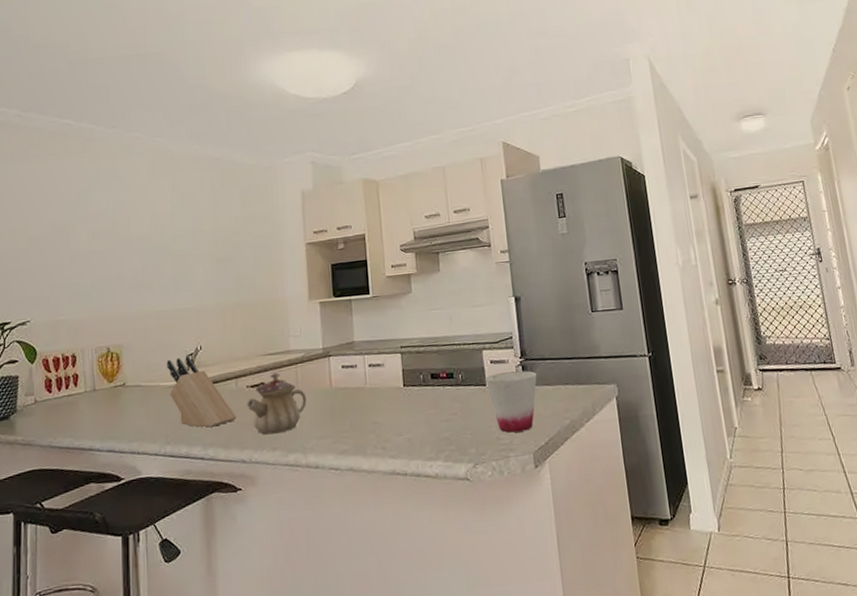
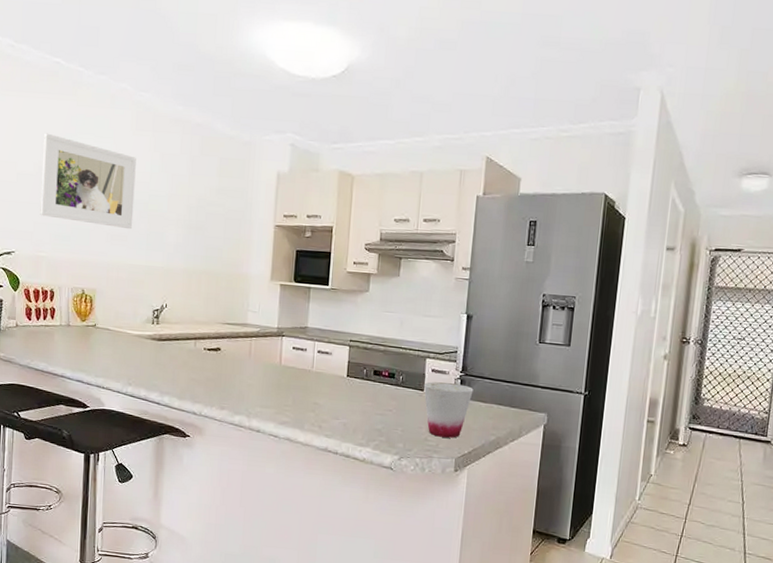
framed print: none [56,193,157,278] -> present [40,133,136,230]
knife block: present [166,356,237,428] -> none [134,310,192,378]
teapot: present [247,373,307,435] -> none [202,342,257,396]

